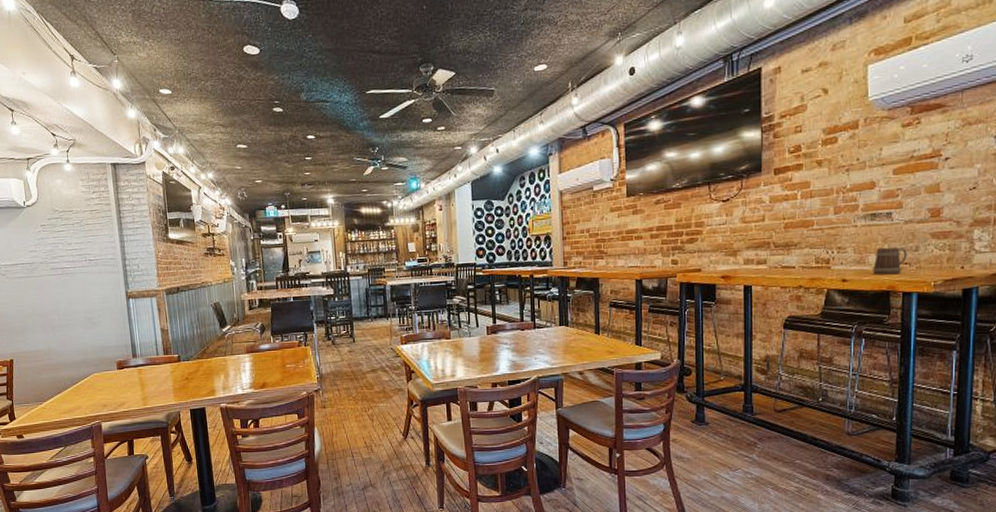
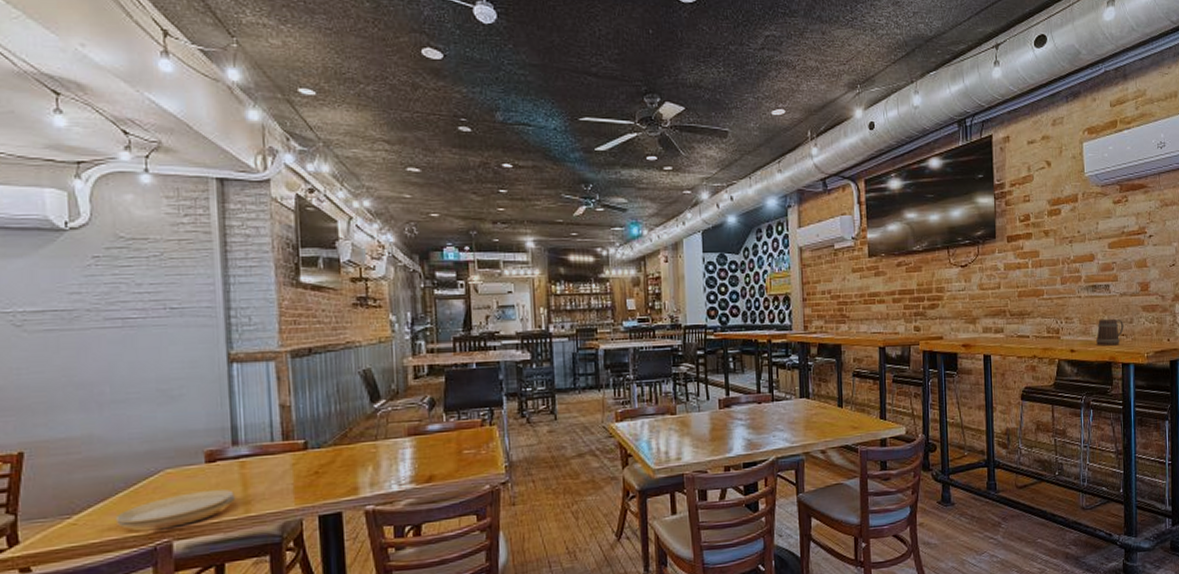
plate: none [67,388,138,415] -> present [115,489,236,532]

